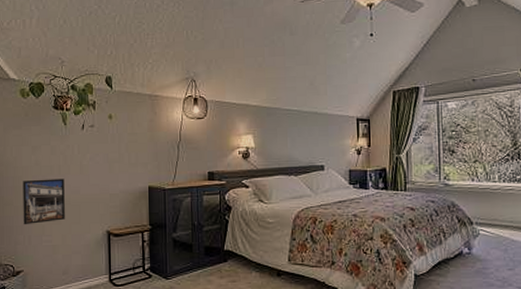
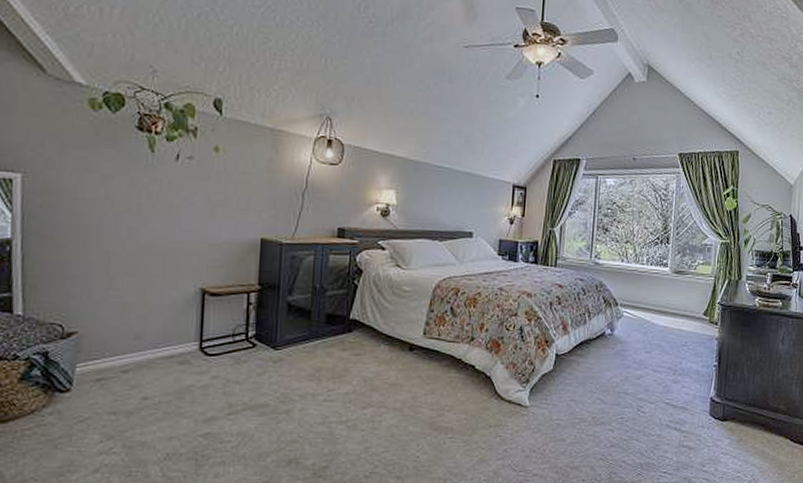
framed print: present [23,178,65,225] -> none [81,217,146,275]

